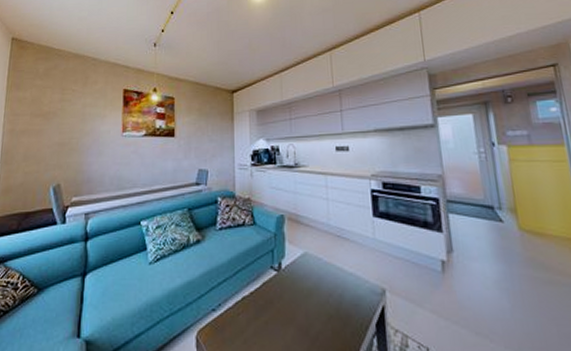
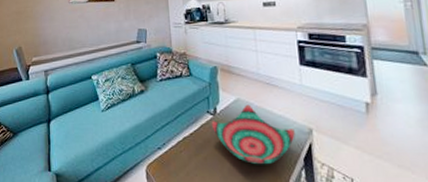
decorative bowl: none [274,260,367,330] -> present [211,104,295,164]

